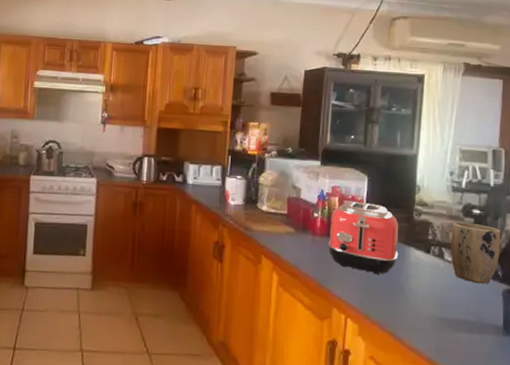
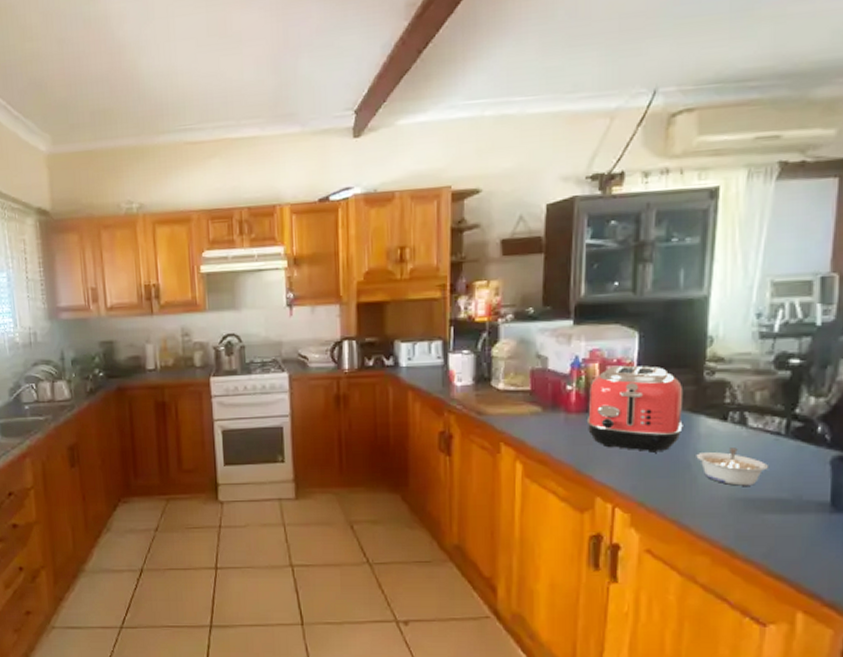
legume: none [408,275,460,308] -> present [696,447,769,486]
plant pot: present [451,222,501,284] -> none [757,376,830,452]

